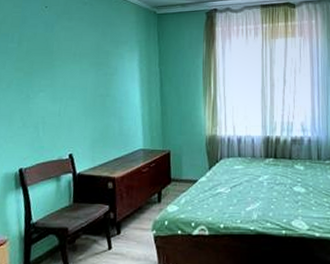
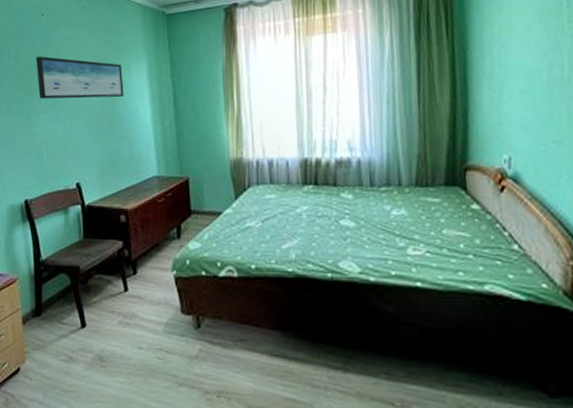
wall art: none [37,42,117,81] -> present [35,55,124,99]

